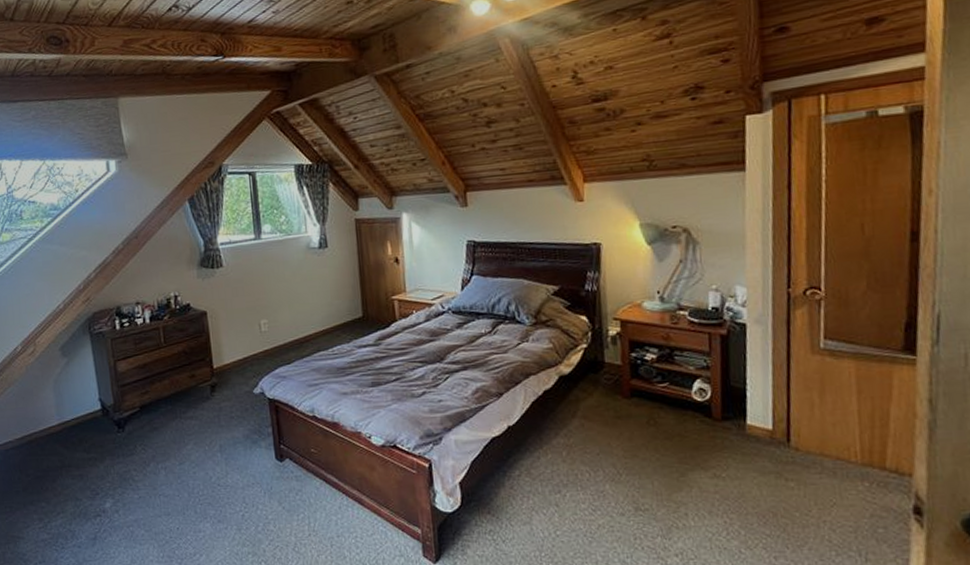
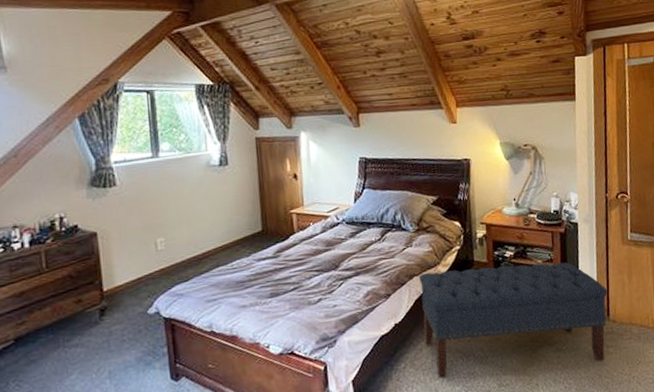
bench: none [537,370,788,496] -> present [419,262,608,378]

